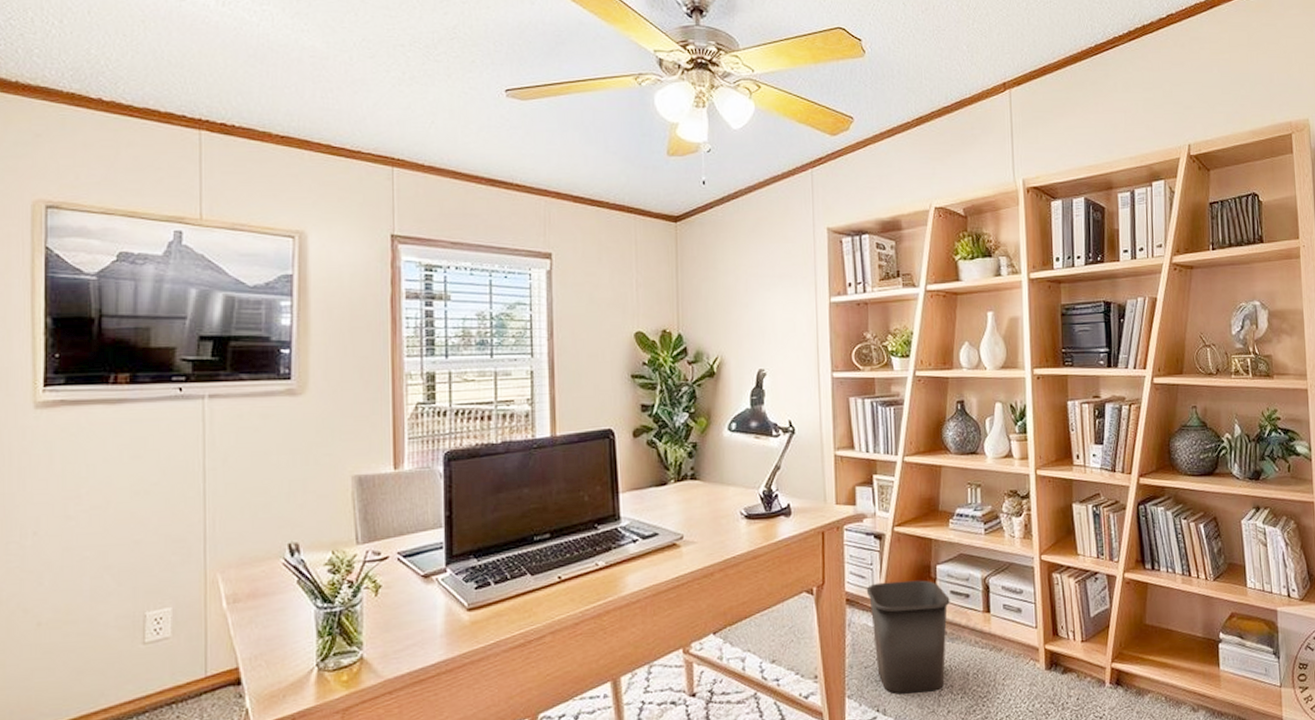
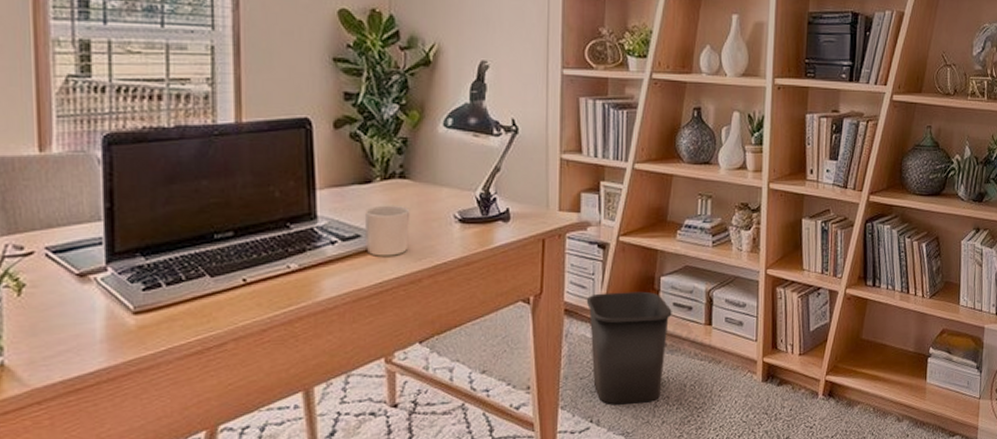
mug: none [662,504,702,554] -> present [366,205,410,258]

